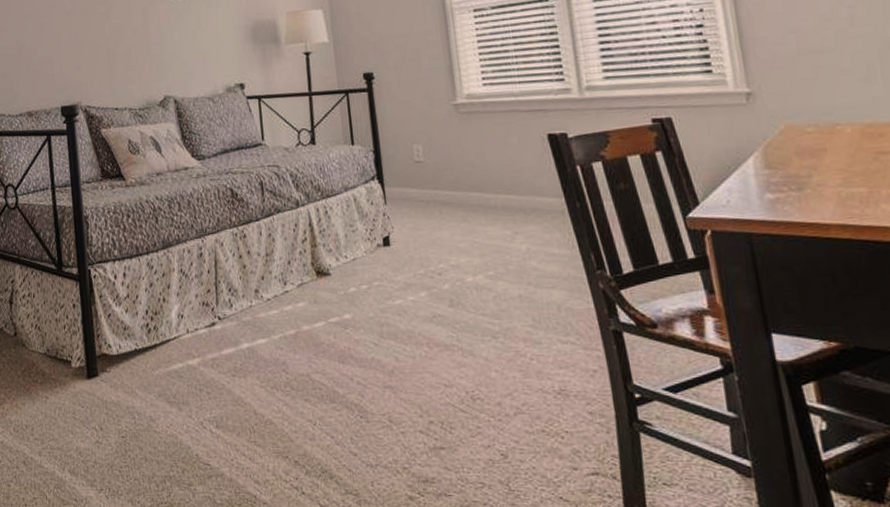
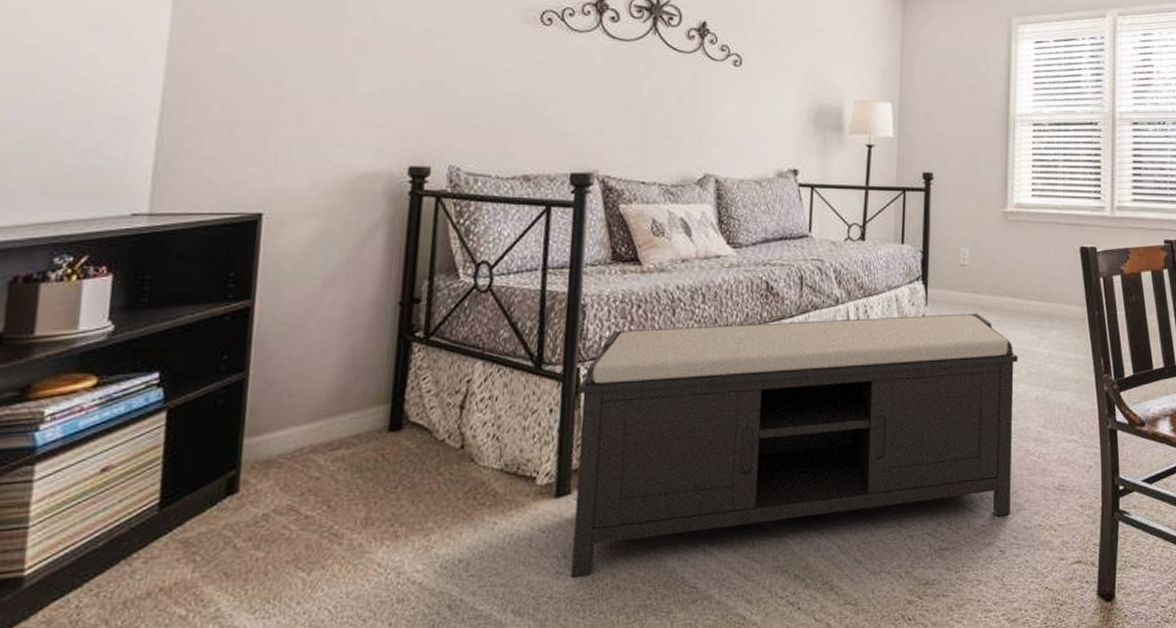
bench: none [92,210,507,448] -> present [571,313,1018,579]

